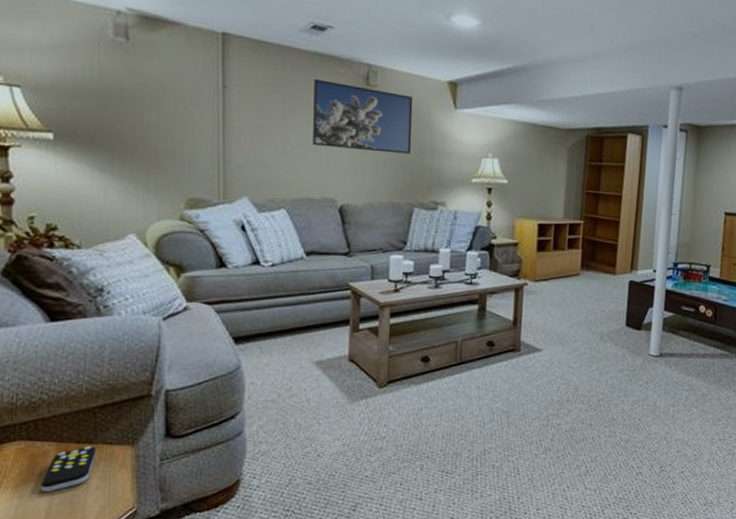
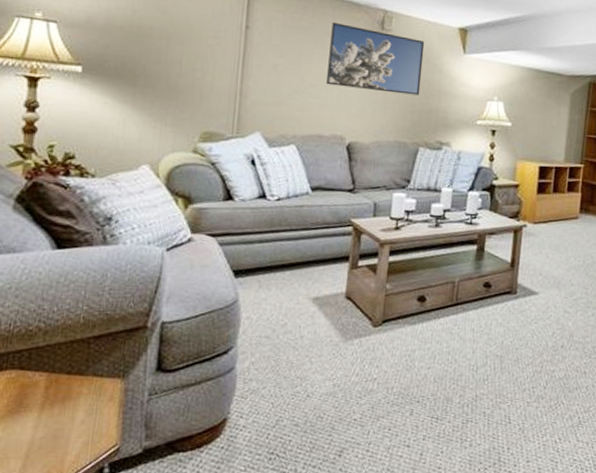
remote control: present [40,446,98,492] -> none [25,378,87,425]

